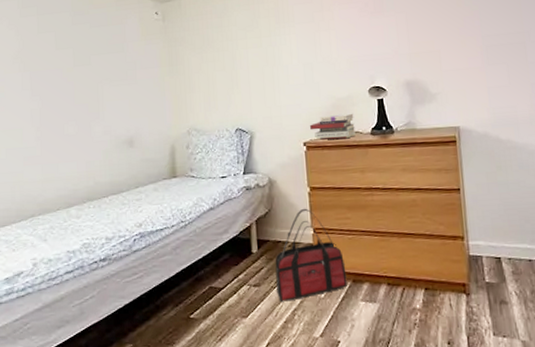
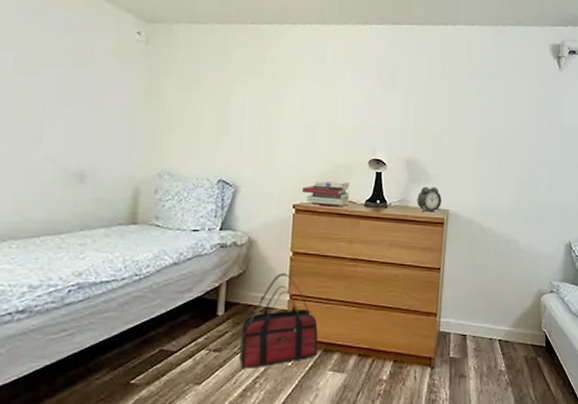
alarm clock: none [423,105,450,132] -> present [417,186,442,212]

